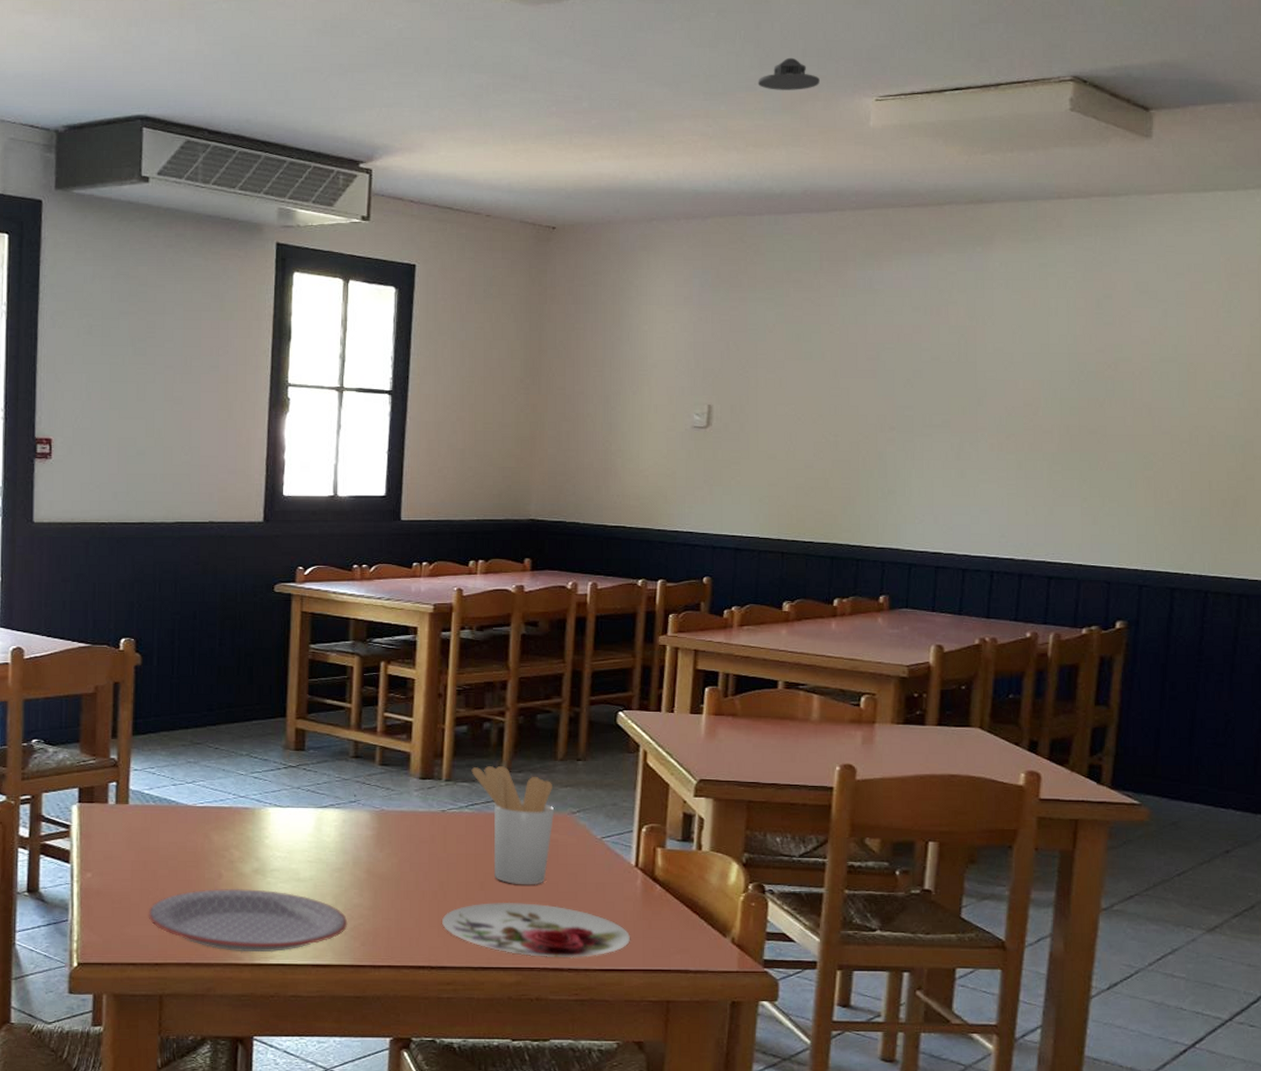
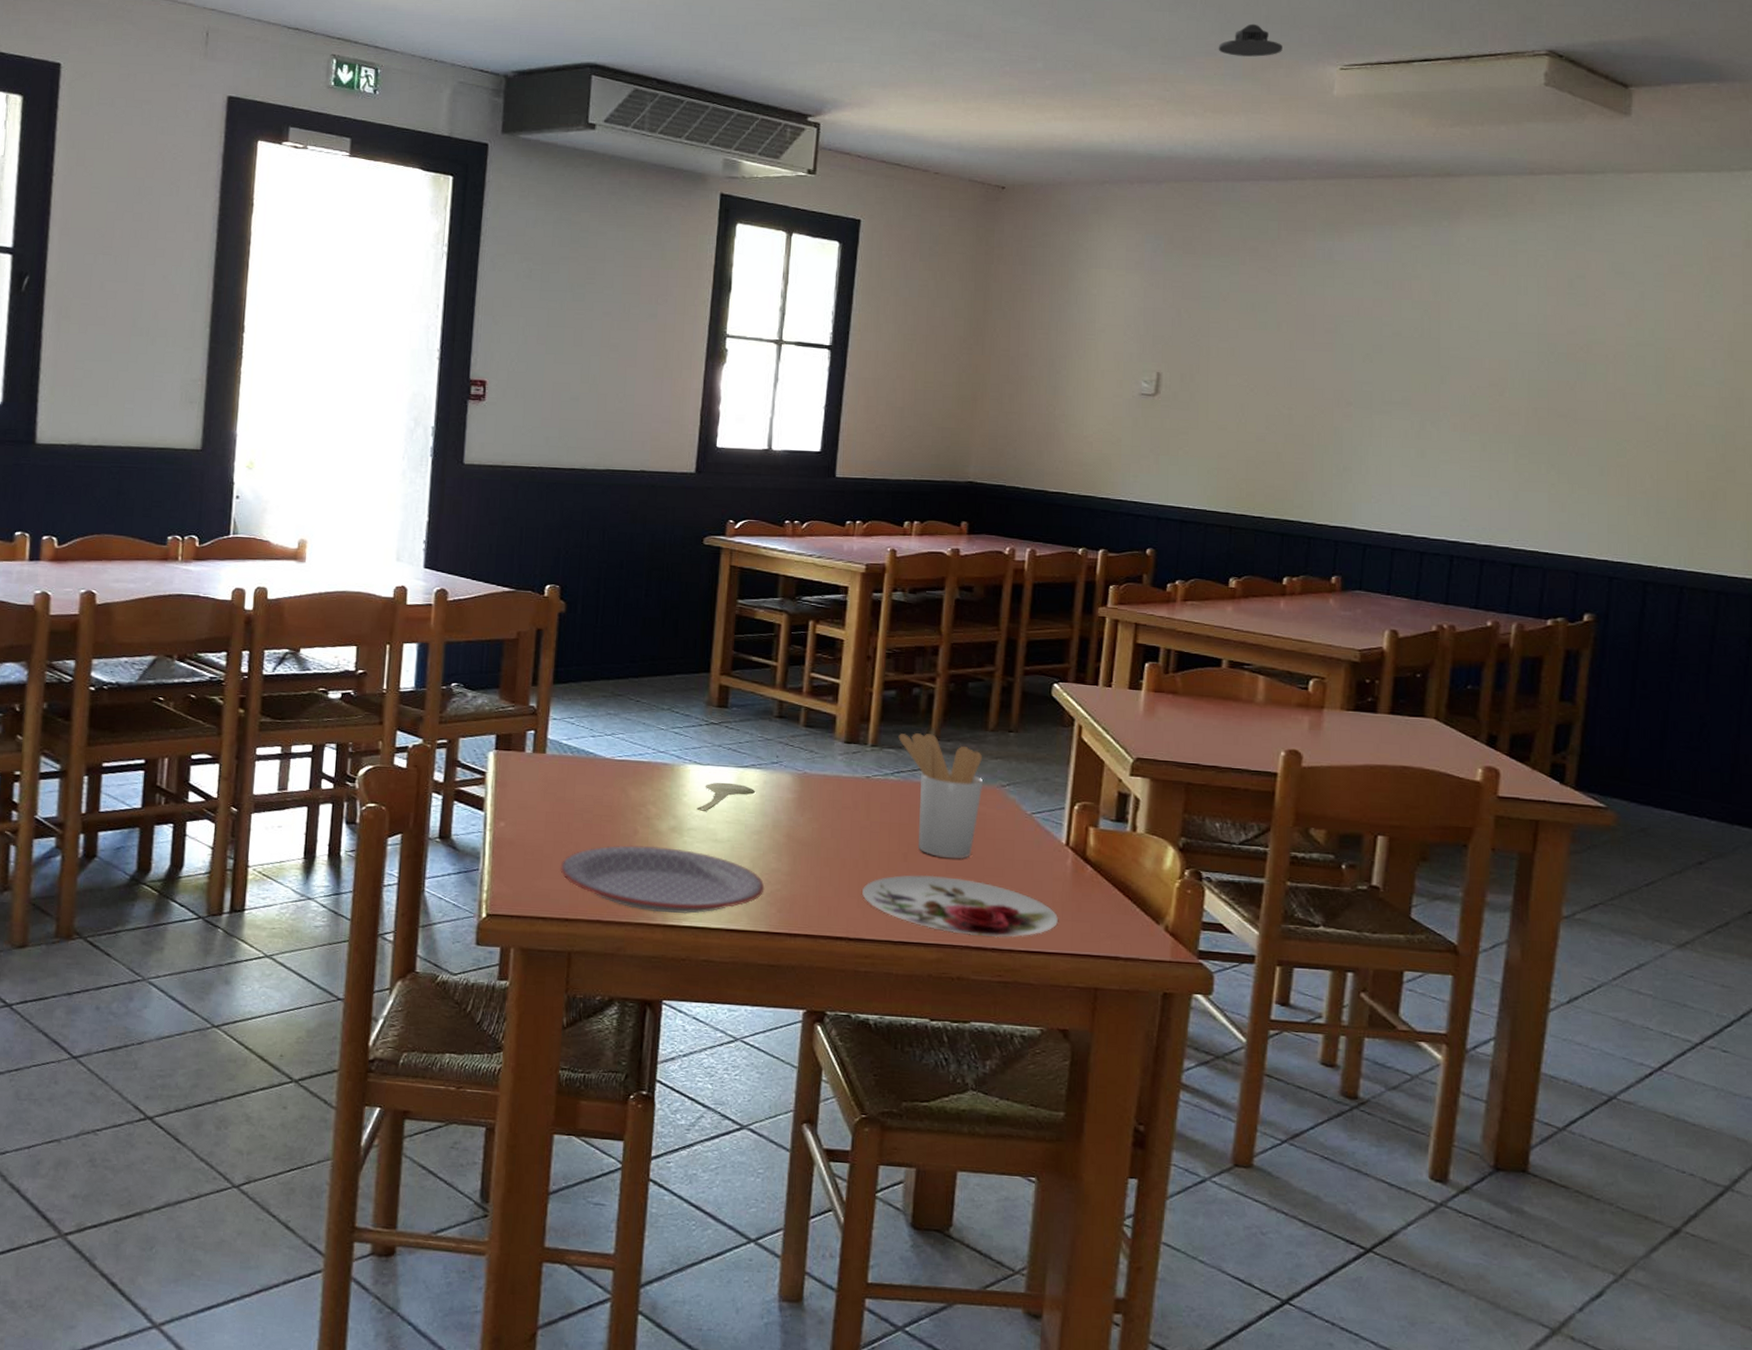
spoon: none [279,823,336,853] -> present [697,782,756,812]

